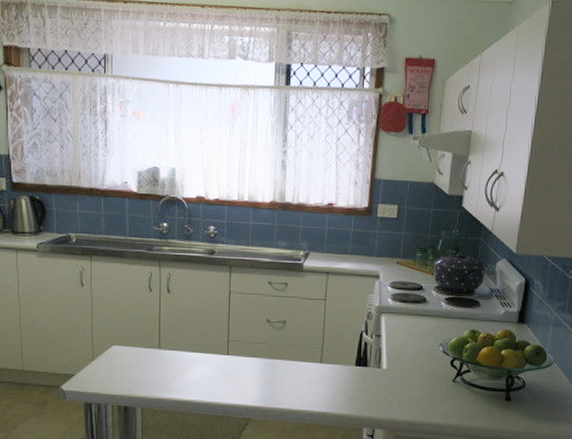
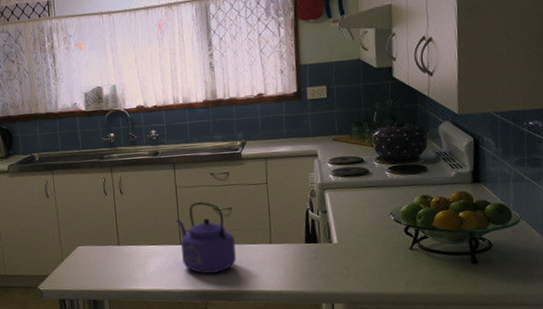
kettle: none [225,311,286,389] -> present [176,202,237,274]

